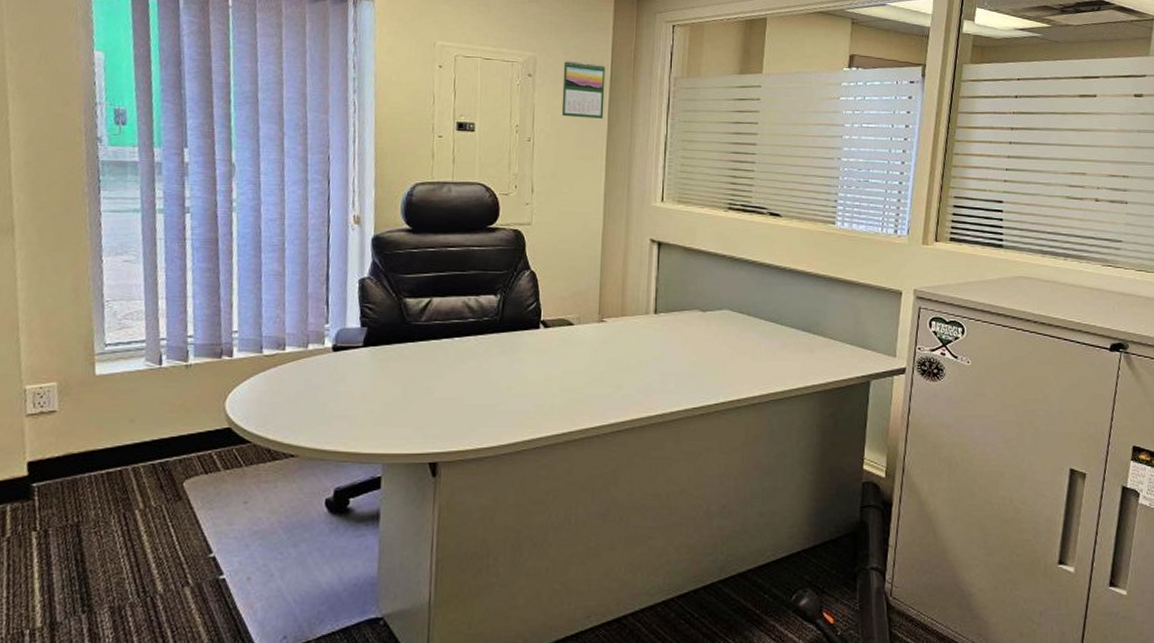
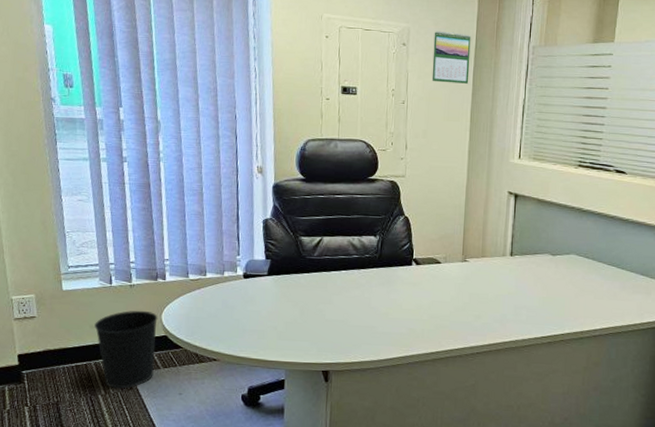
wastebasket: none [135,396,221,500] -> present [94,310,158,389]

